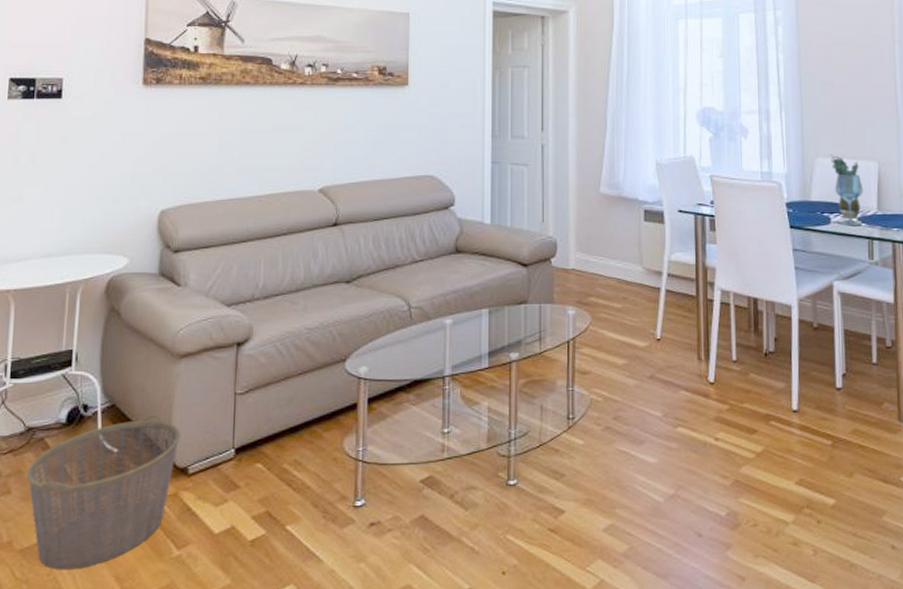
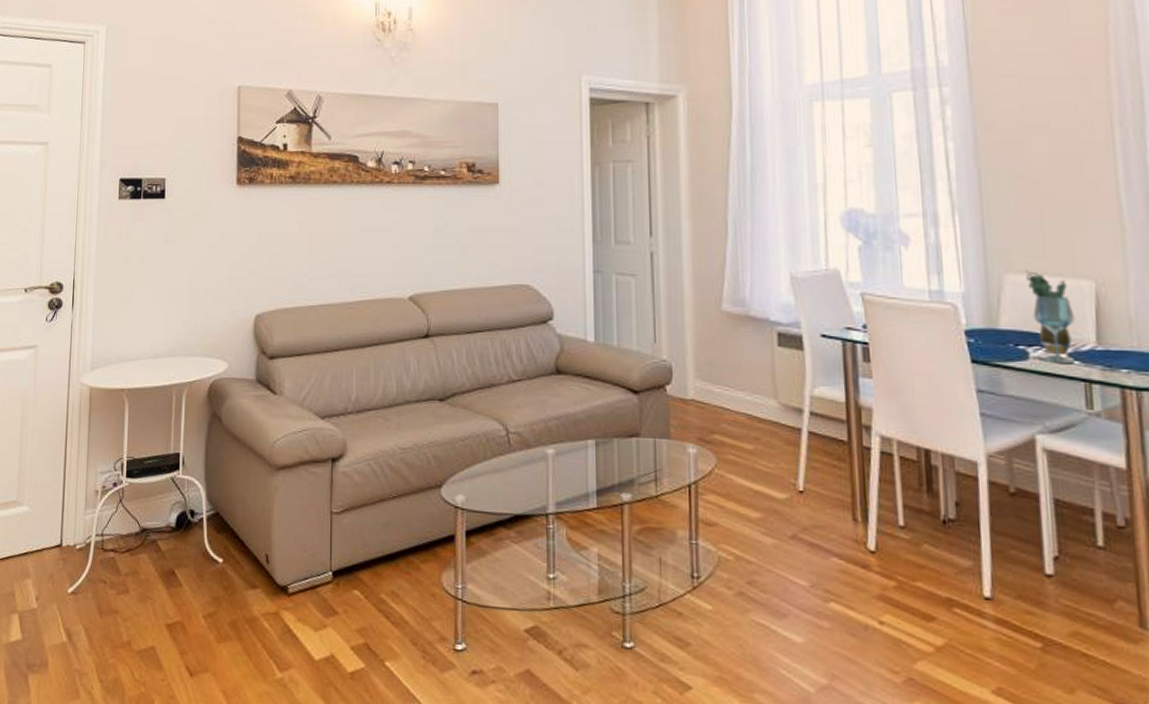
basket: present [26,414,181,570] -> none [142,526,280,679]

